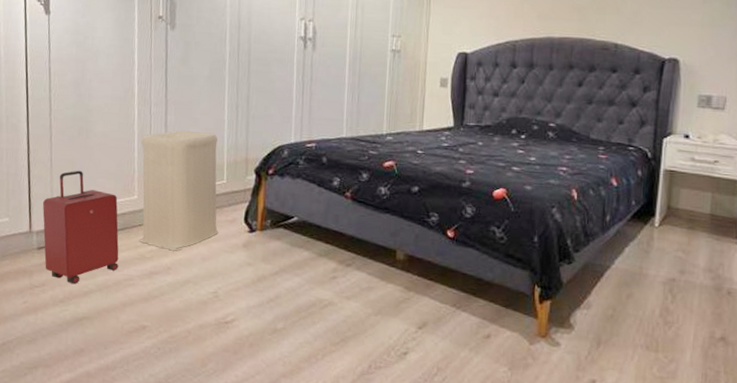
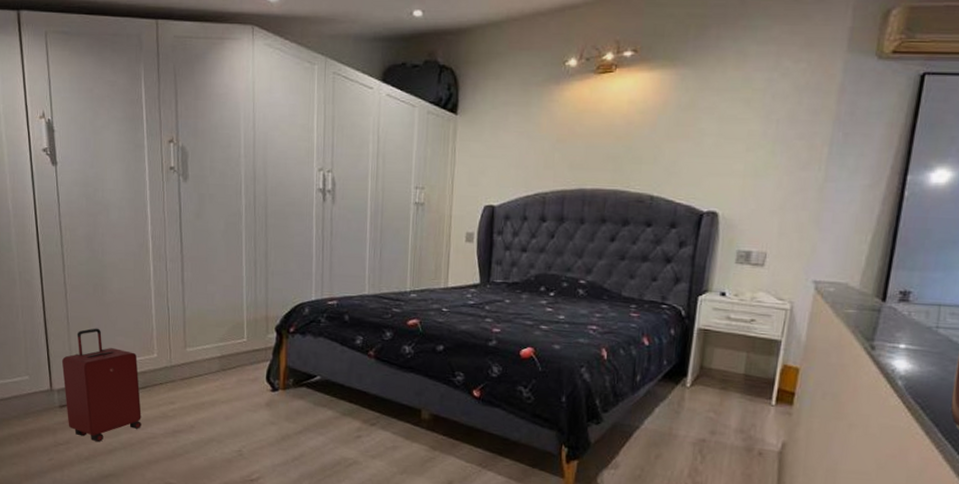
laundry basket: present [139,130,219,251] -> none [157,287,241,410]

